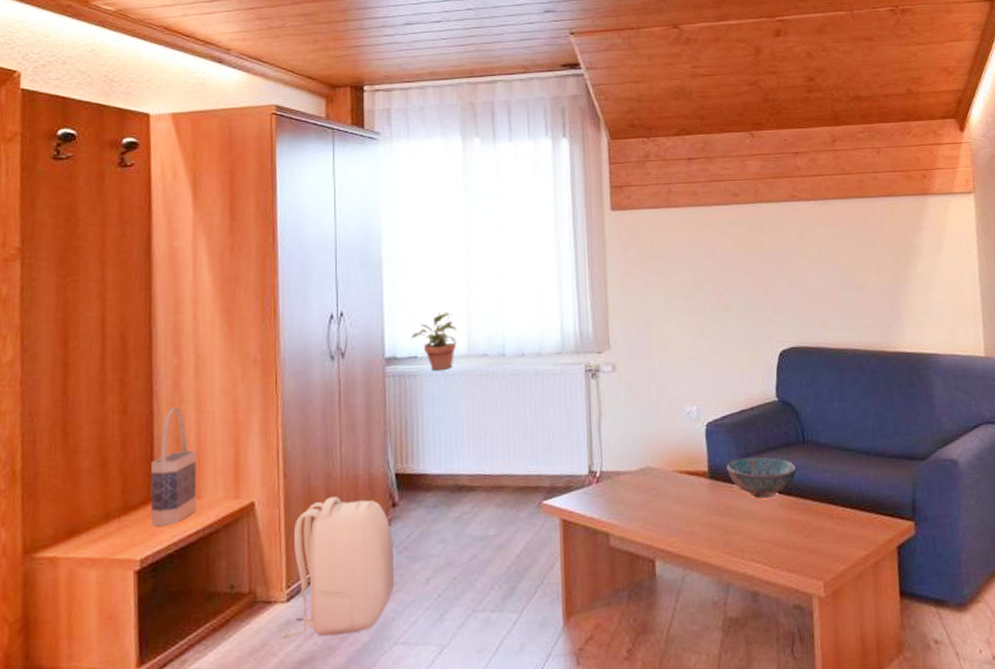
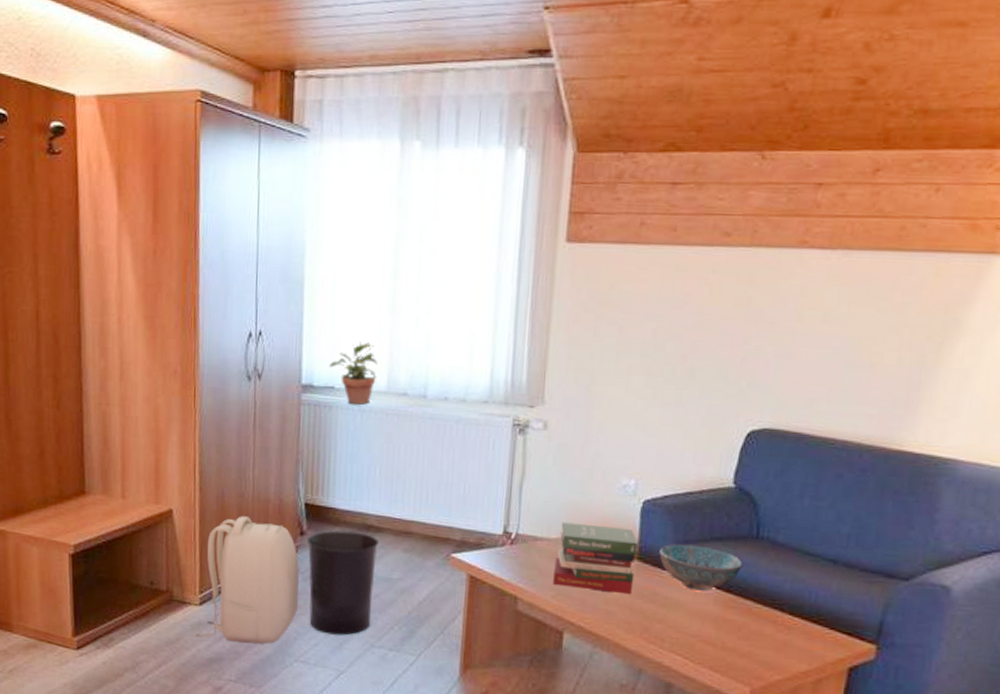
bag: present [150,408,198,527] -> none [81,409,122,519]
waste bin: none [400,494,472,607] -> present [307,530,379,635]
books: none [638,450,710,516] -> present [553,522,639,595]

